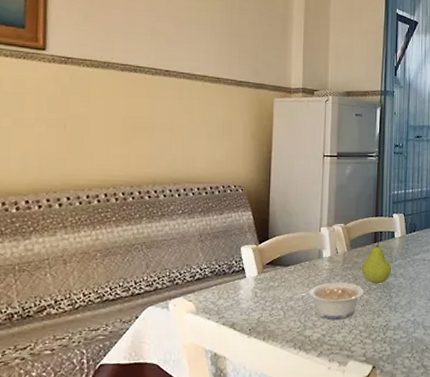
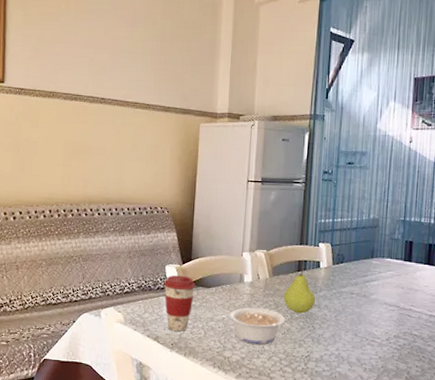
coffee cup: none [239,255,274,315] -> present [164,275,196,332]

